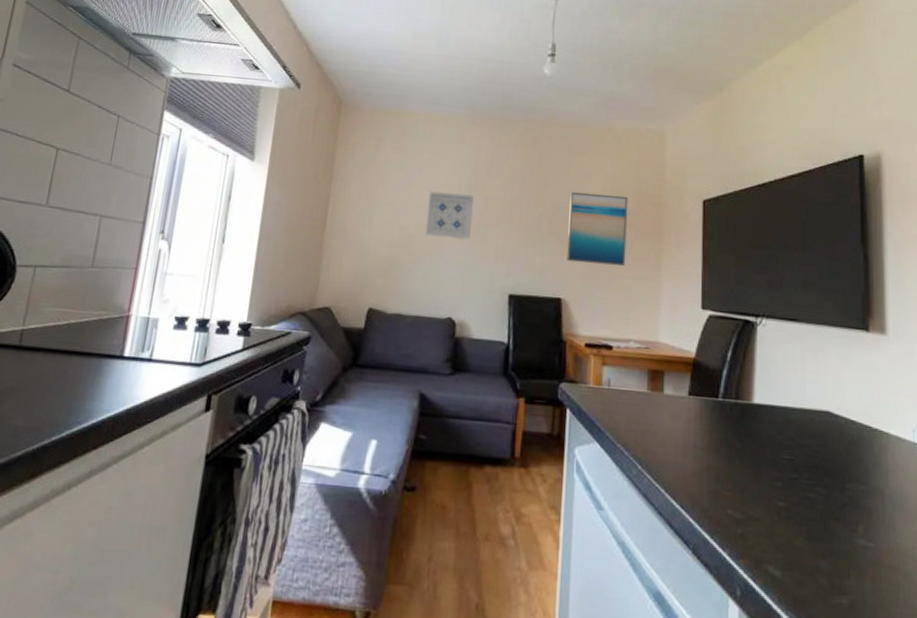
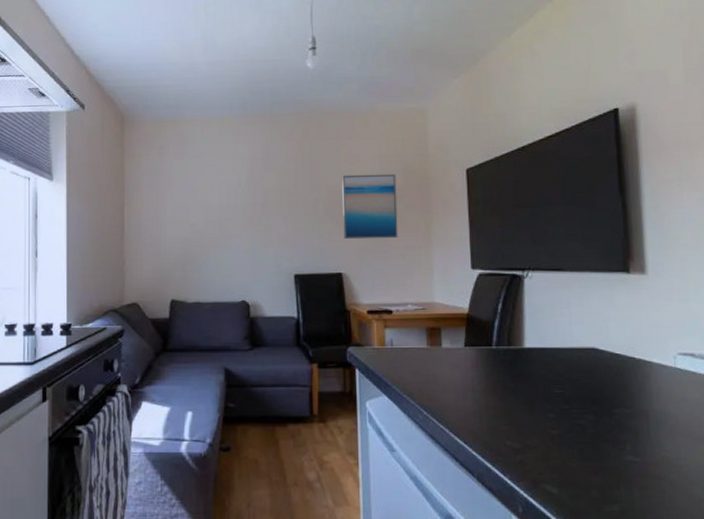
wall art: present [426,191,474,240] -> none [213,189,254,231]

